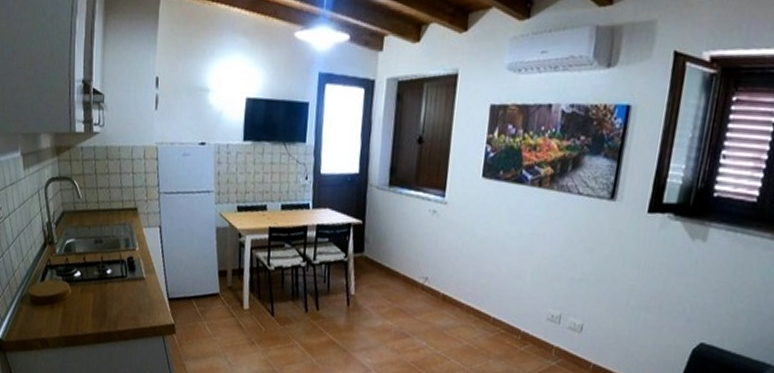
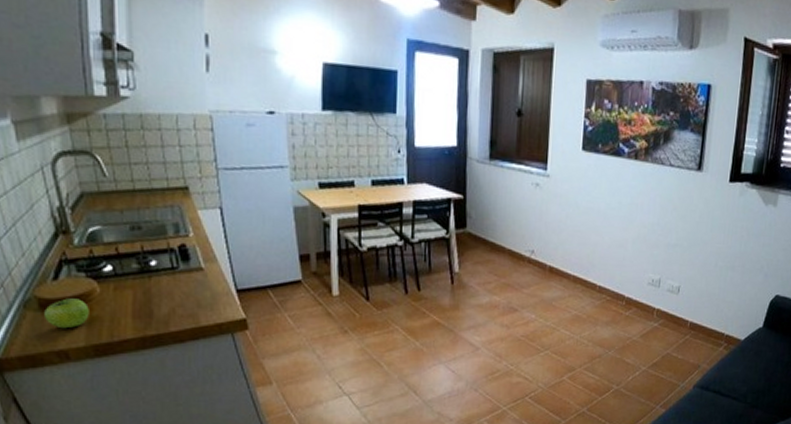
fruit: none [34,296,63,322] -> present [44,298,89,329]

